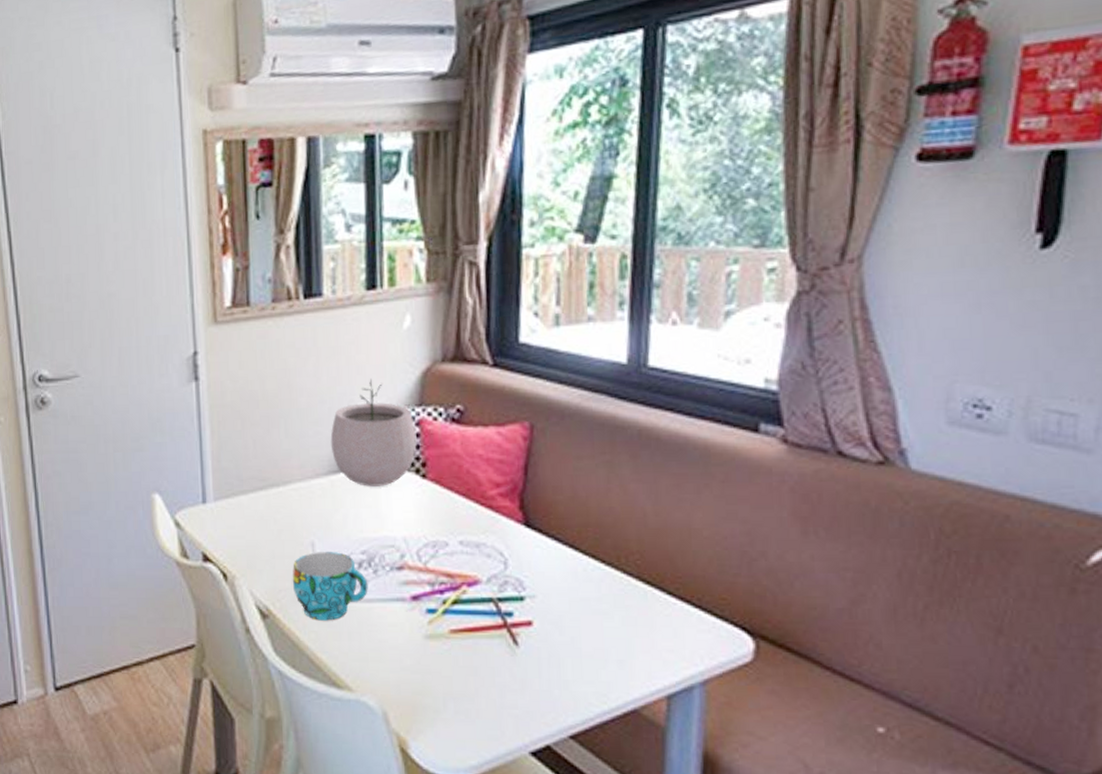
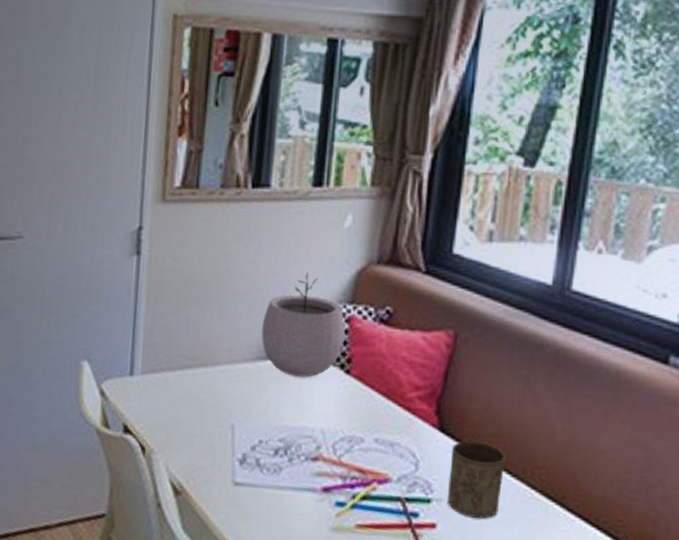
cup: present [292,551,368,621] -> none [208,434,282,504]
cup: none [540,534,598,611] -> present [448,441,507,519]

